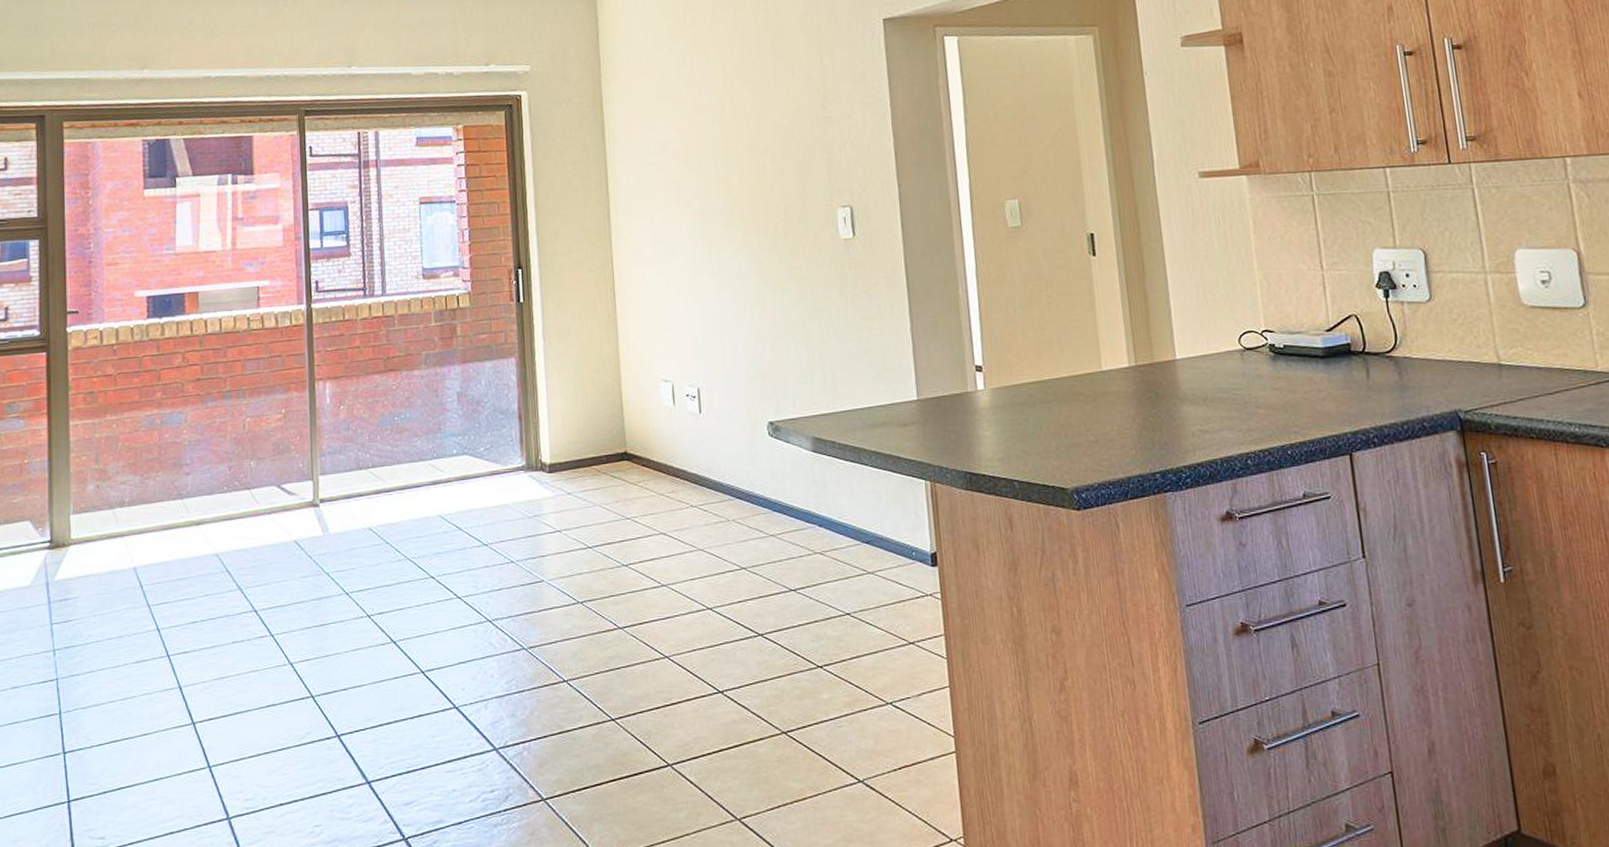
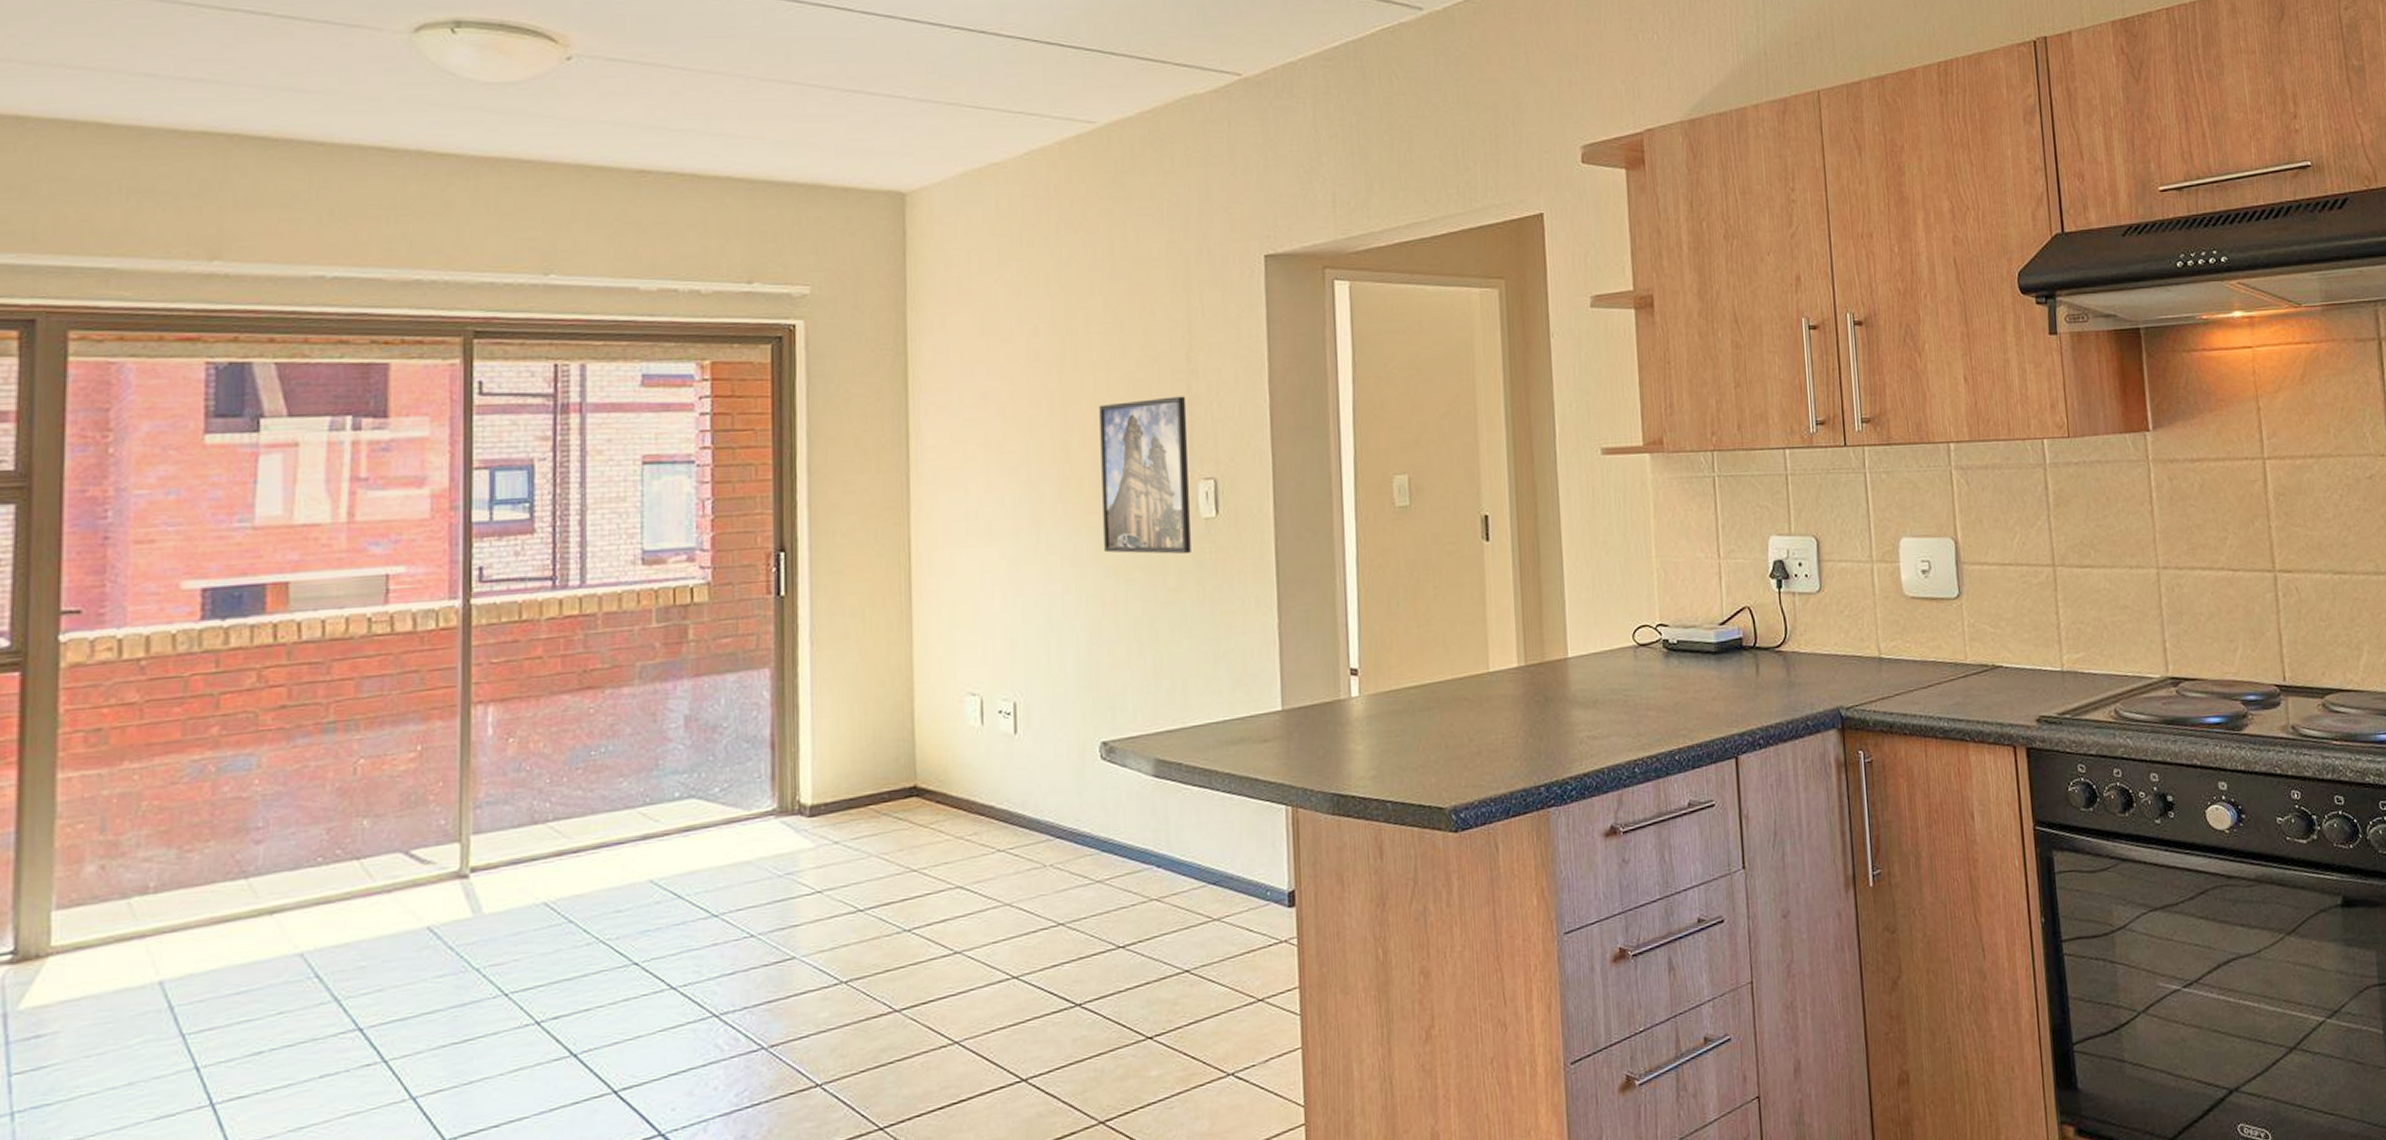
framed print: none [753,139,834,269] -> present [1099,396,1191,554]

